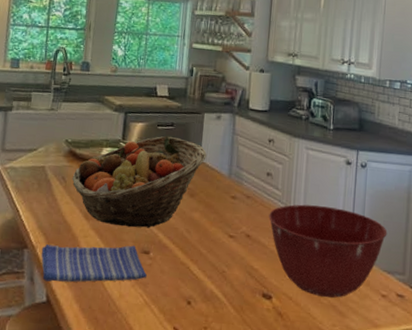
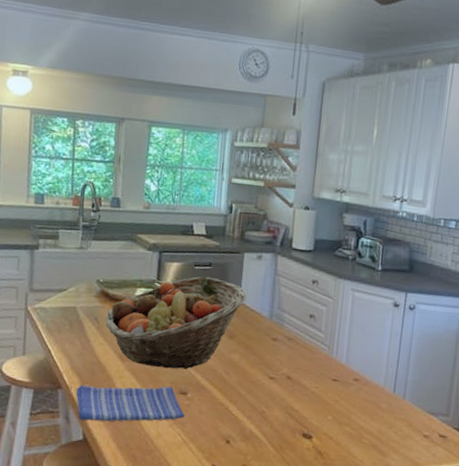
mixing bowl: present [269,204,388,298] -> none [311,346,433,438]

